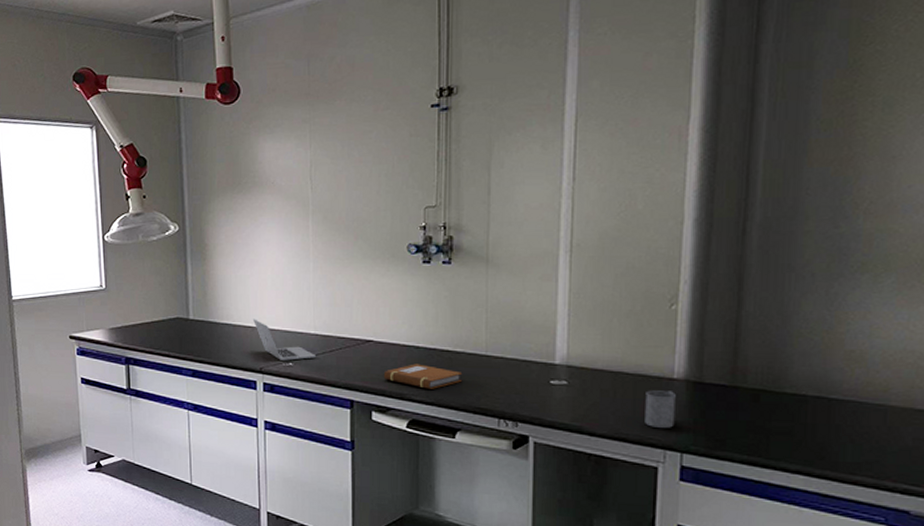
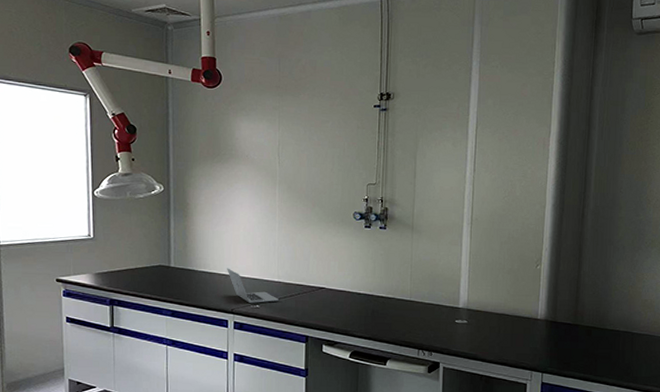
notebook: present [383,364,463,389] -> none [332,307,393,327]
mug: present [645,390,676,429] -> none [519,327,539,356]

